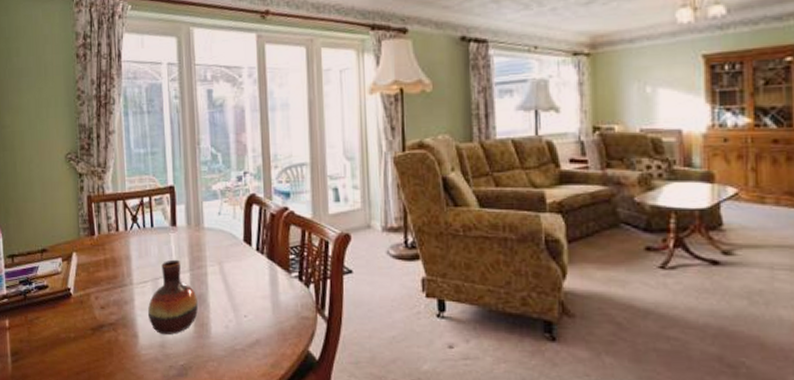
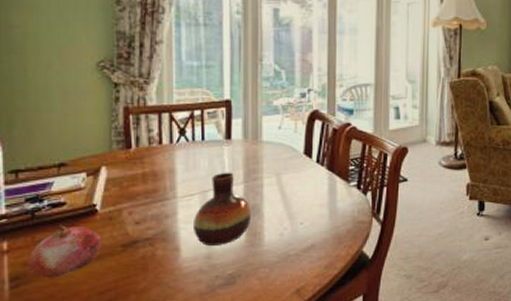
fruit: none [23,305,77,356] -> present [28,224,103,278]

